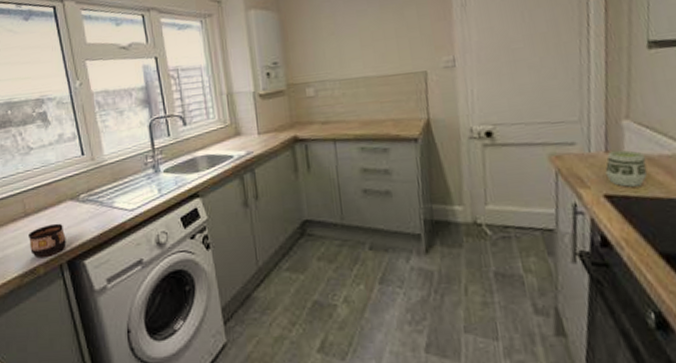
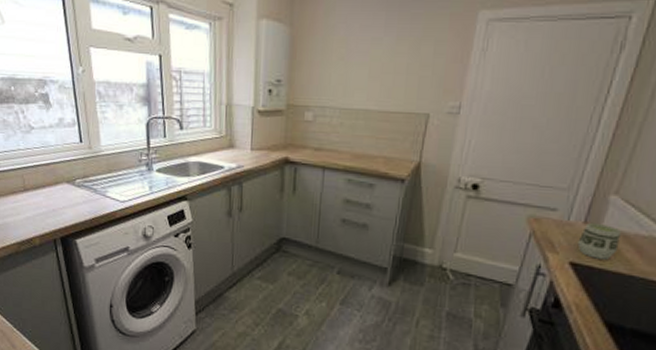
cup: present [29,223,66,257] -> none [27,202,61,230]

